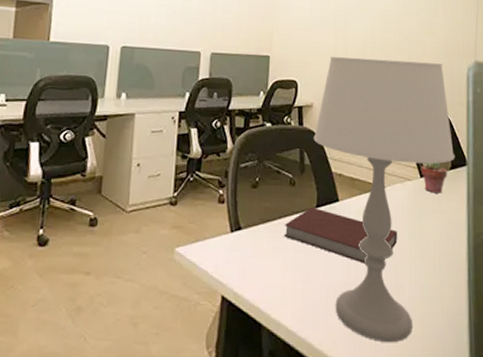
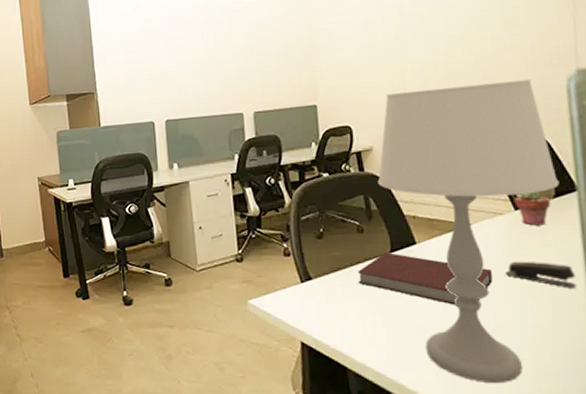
stapler: none [408,225,460,253] -> present [505,261,577,288]

